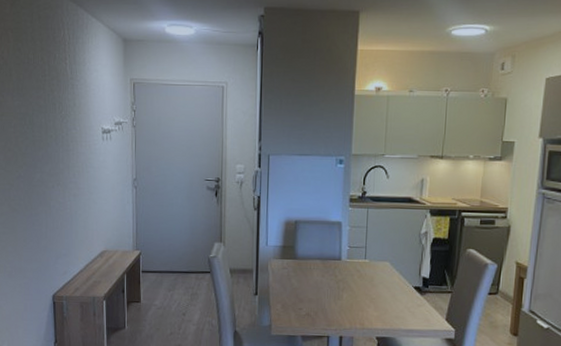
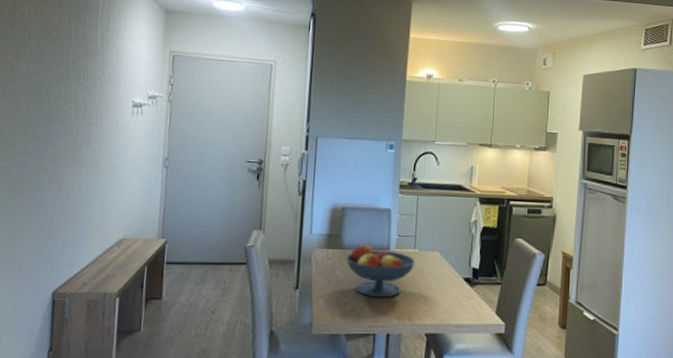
fruit bowl: none [300,255,367,304] -> present [346,244,416,298]

